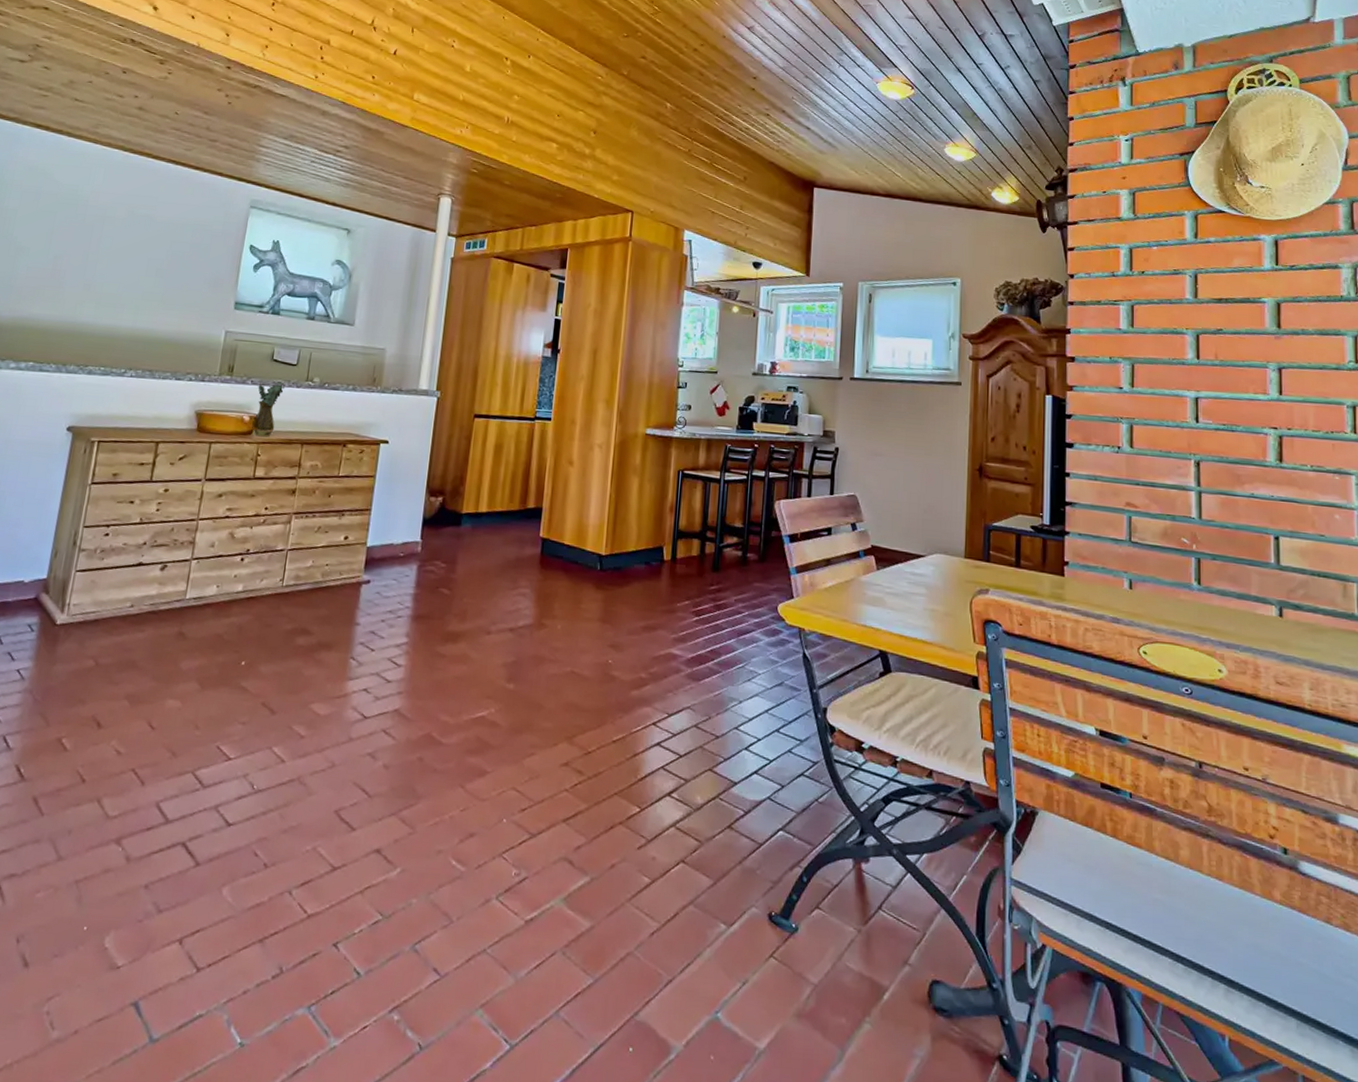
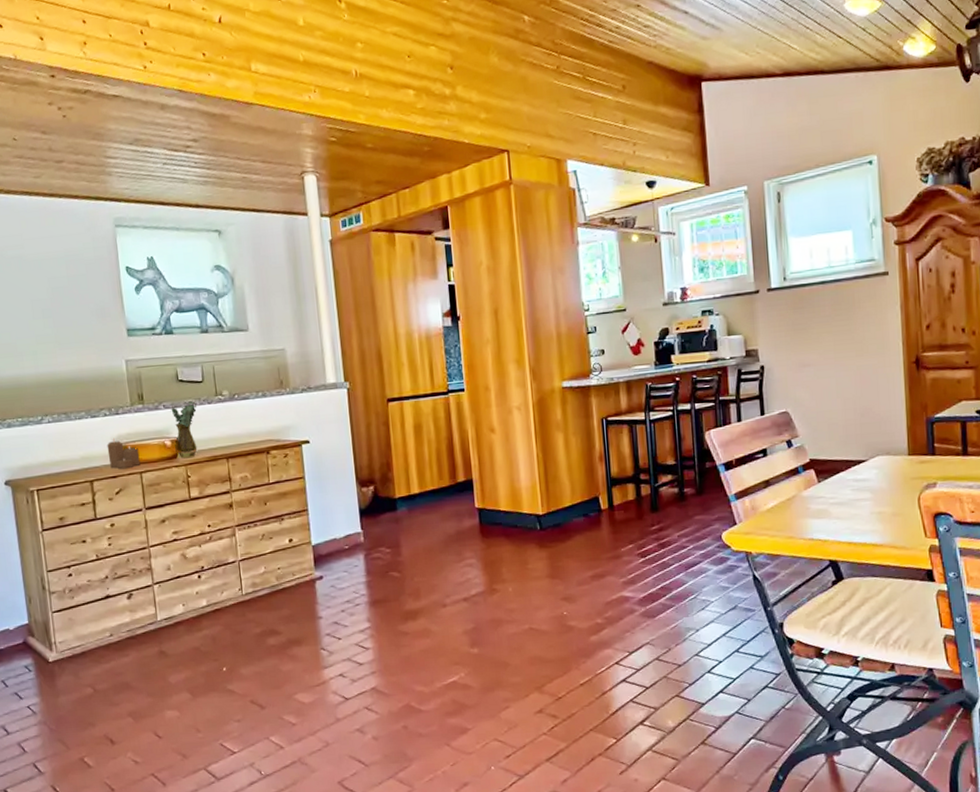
candle: none [181,403,214,437] -> present [107,437,141,470]

